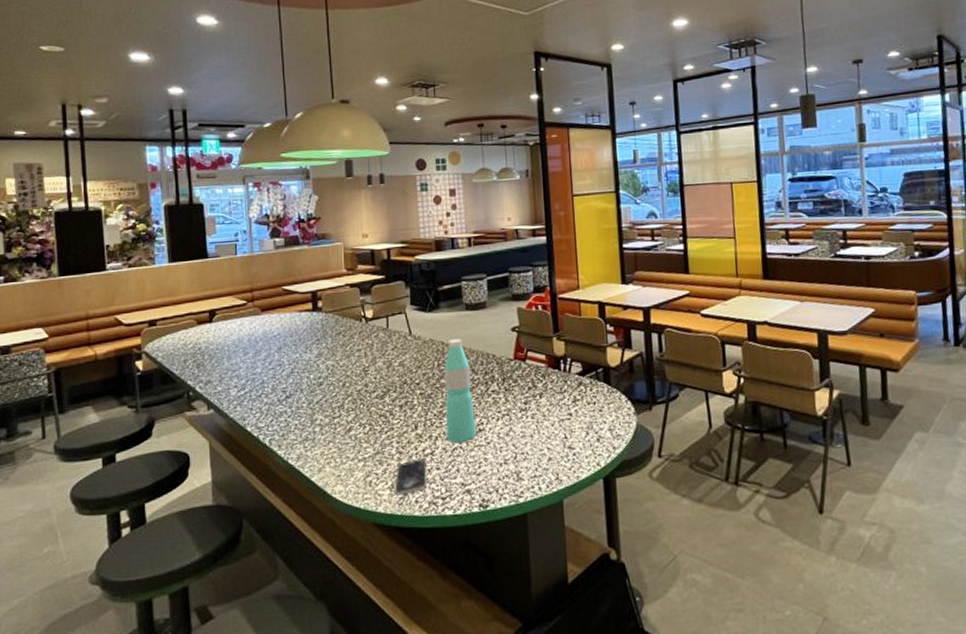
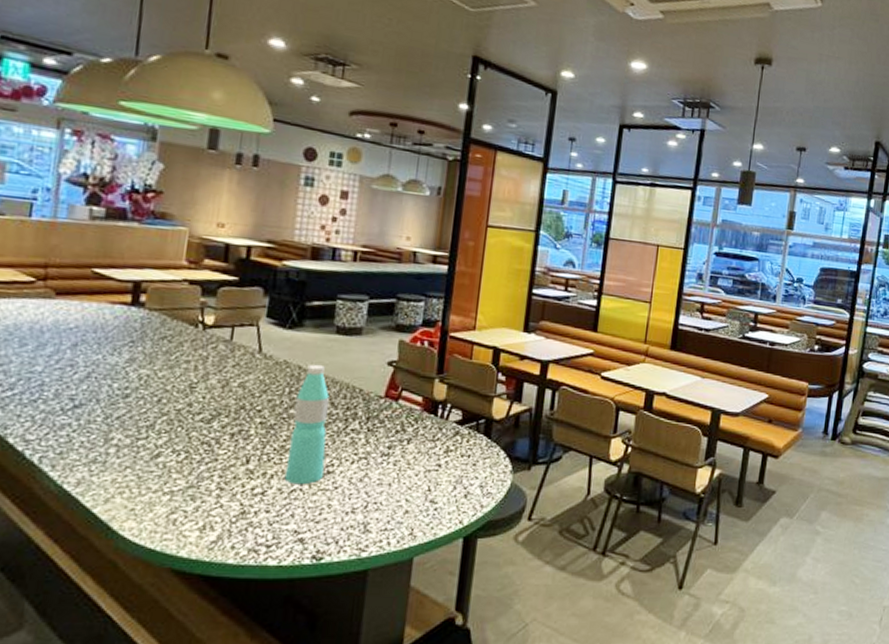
smartphone: present [395,458,428,496] -> none [205,498,255,539]

